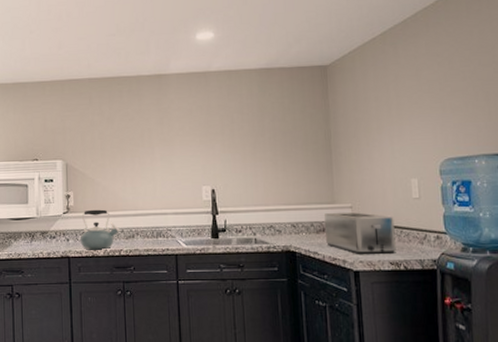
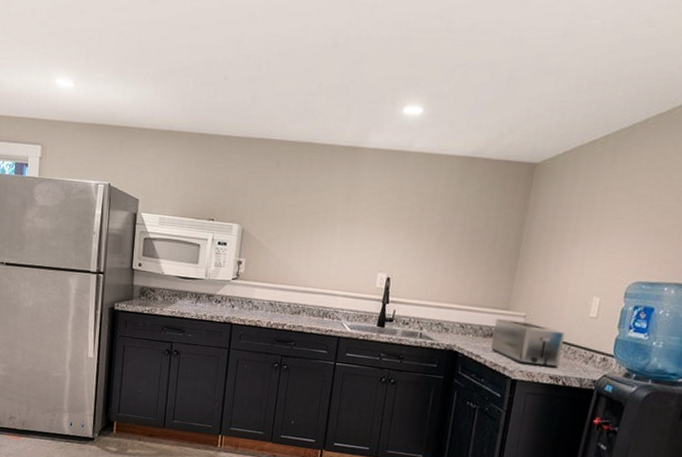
kettle: present [80,209,120,250] -> none [245,279,287,322]

